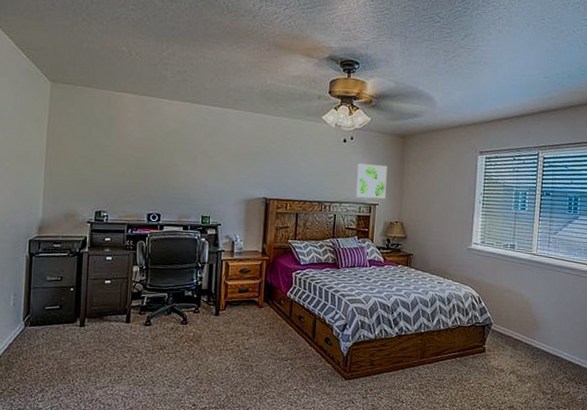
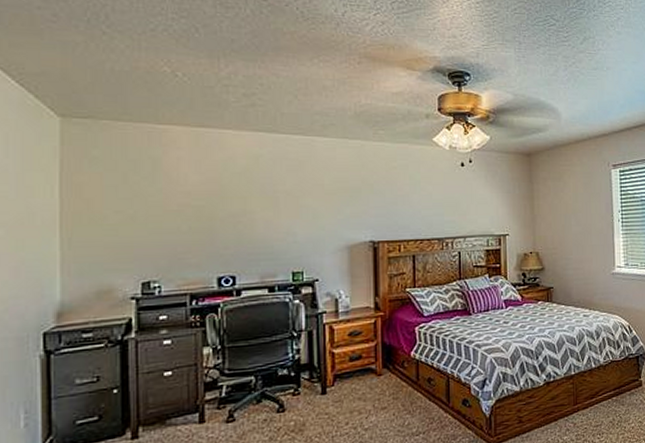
wall art: present [356,163,388,199] -> none [480,189,515,229]

